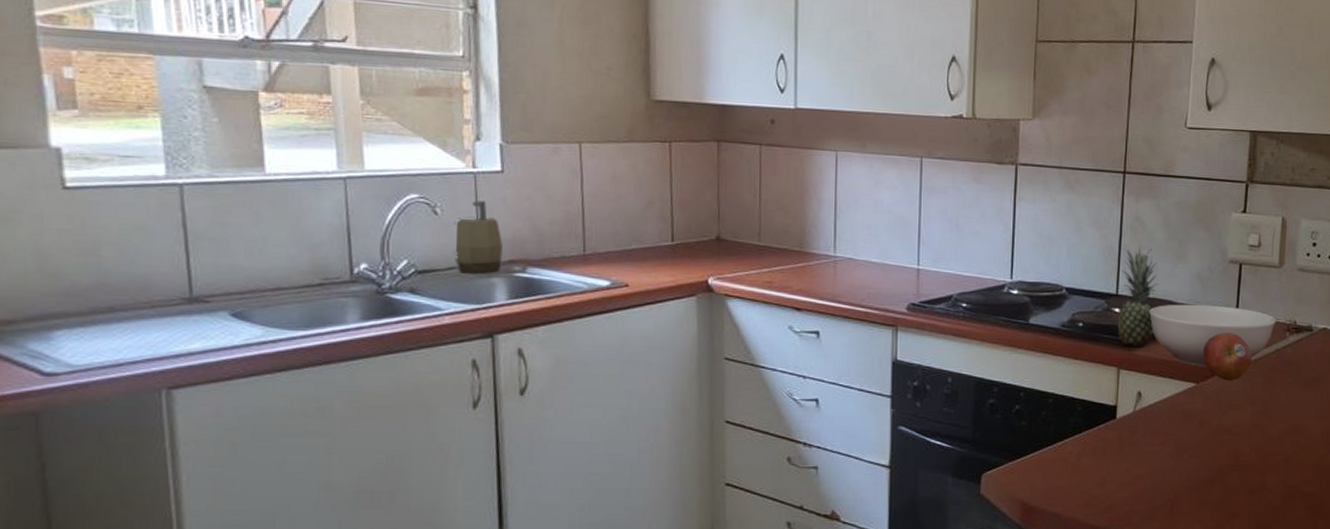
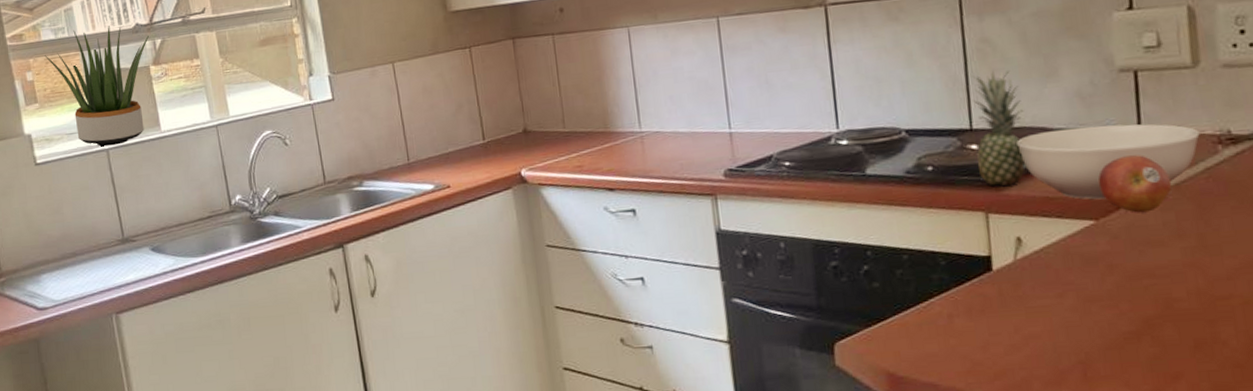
potted plant: none [97,25,262,181] -> present [45,26,149,147]
soap dispenser: present [453,201,503,275] -> none [301,128,343,194]

